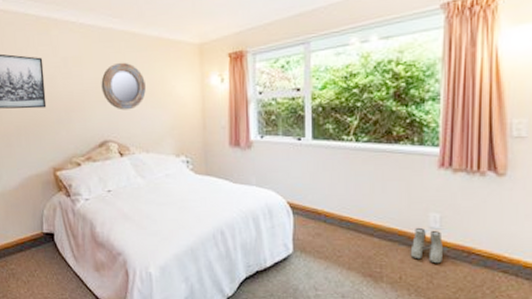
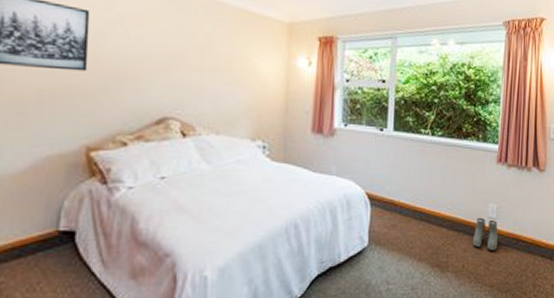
home mirror: present [101,62,146,110] -> none [167,29,223,85]

